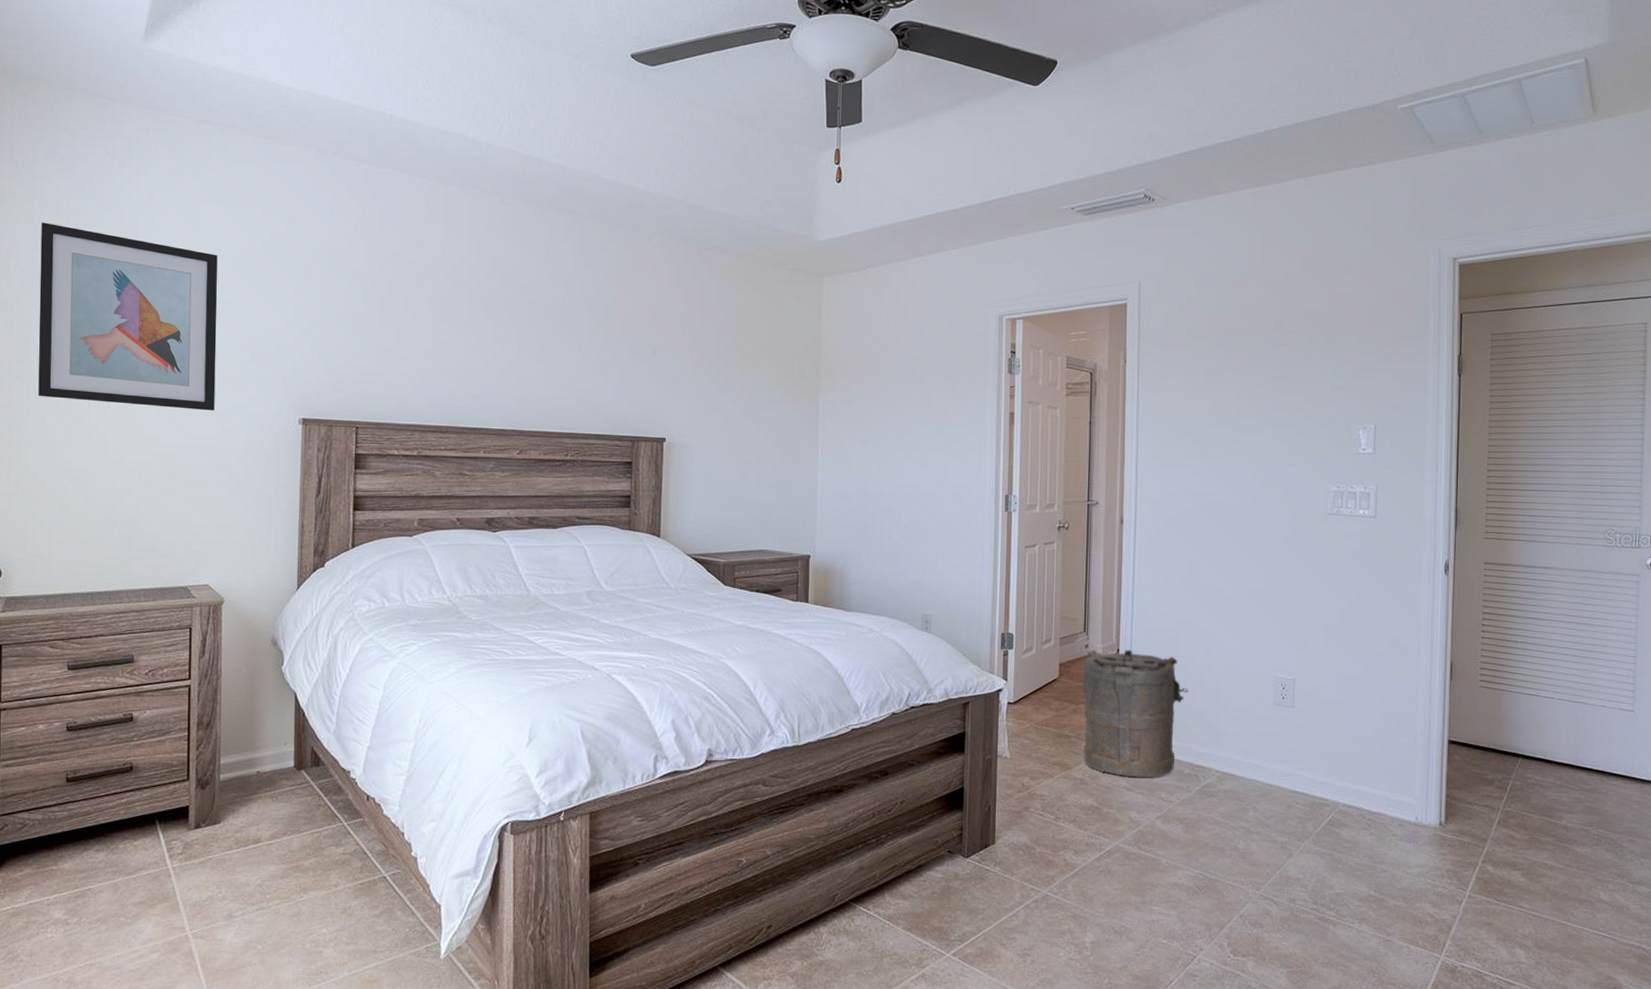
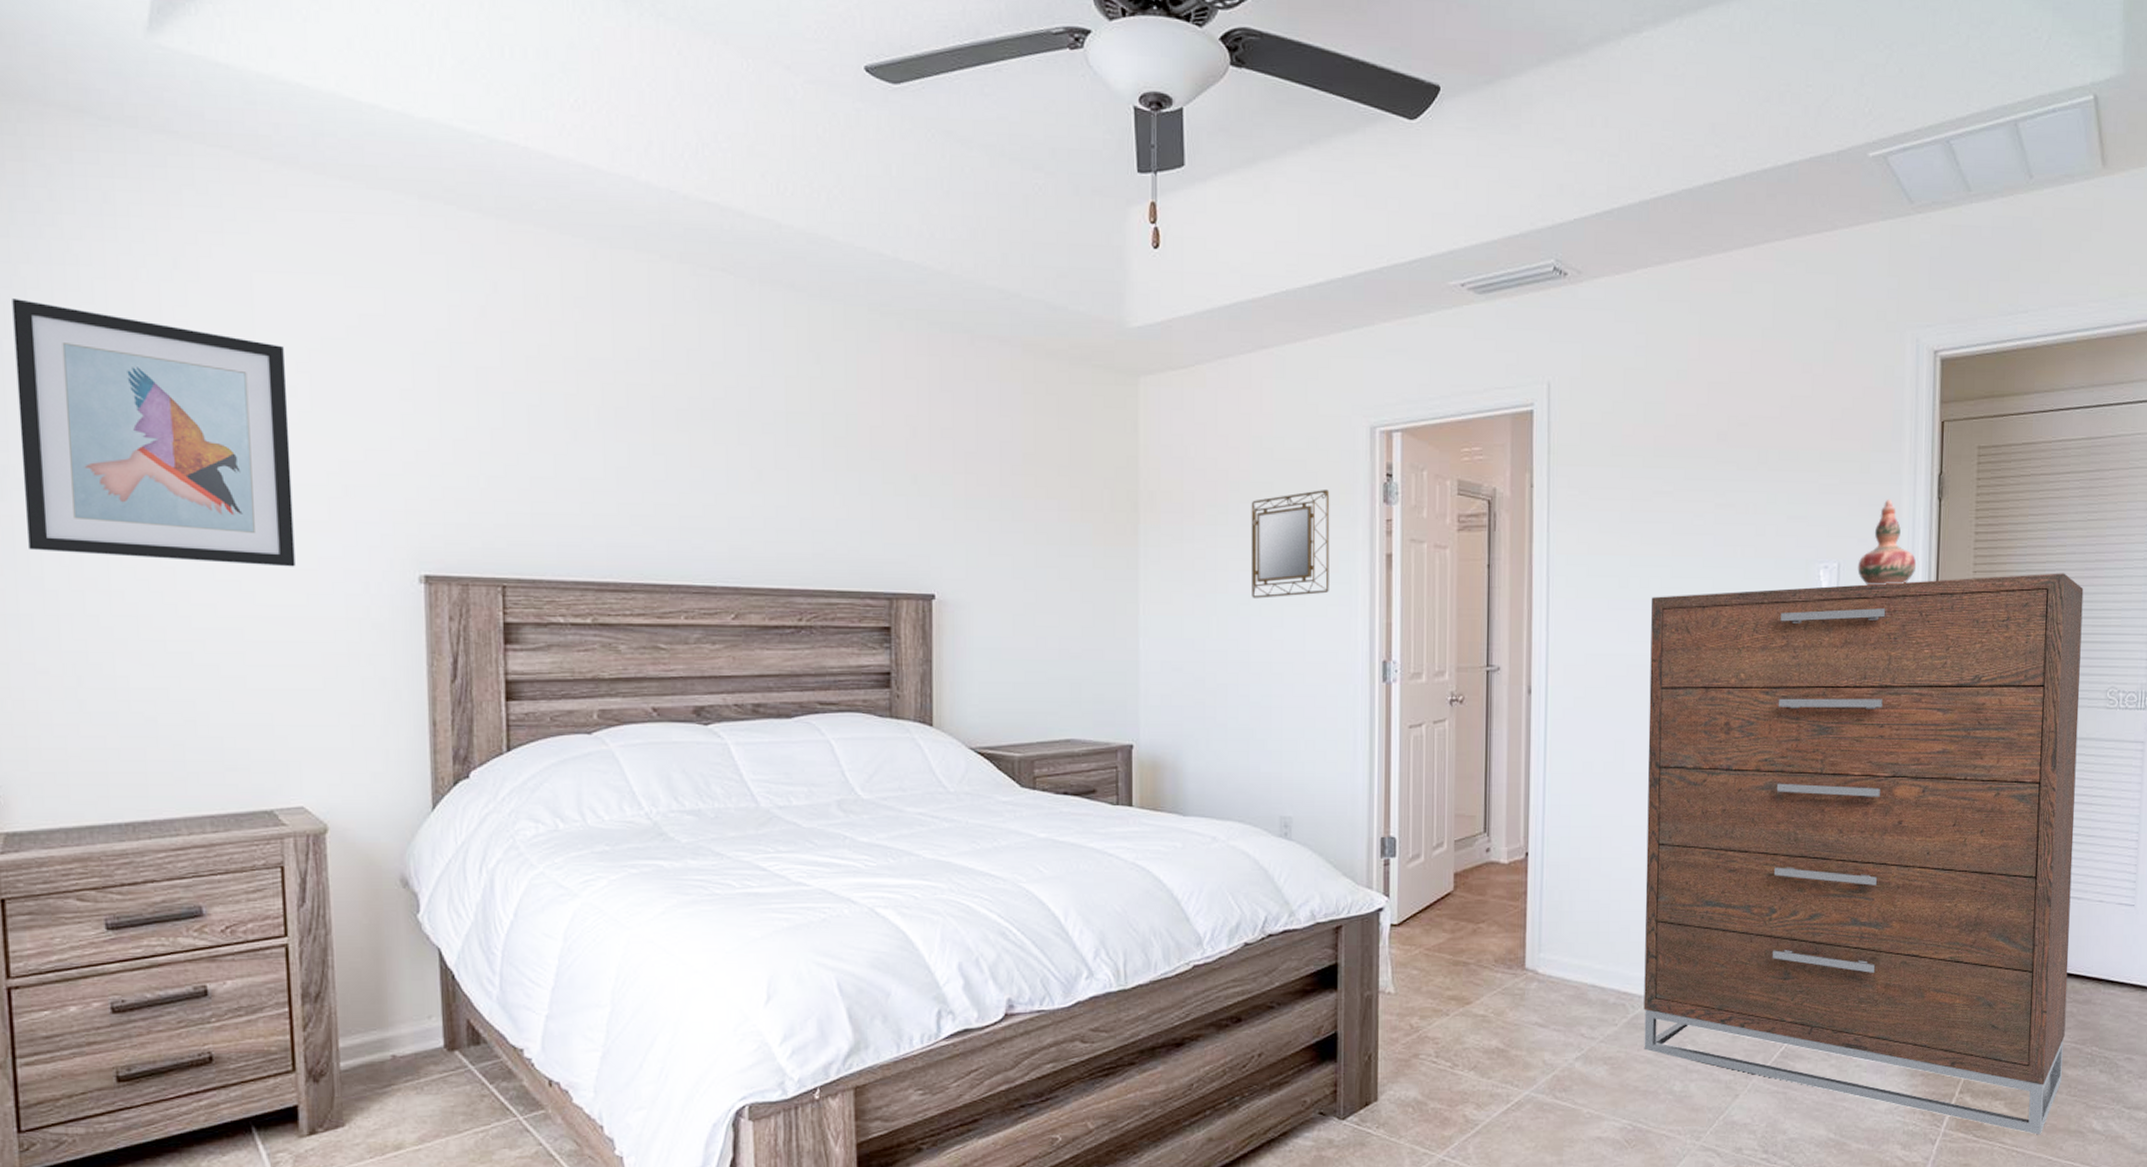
home mirror: none [904,363,967,445] -> present [1251,490,1330,599]
laundry hamper: present [1082,649,1189,778] -> none [1482,853,1614,1011]
dresser: none [1213,435,1584,902] -> present [1643,573,2084,1135]
decorative vase: none [1391,374,1441,443] -> present [1857,499,1917,586]

